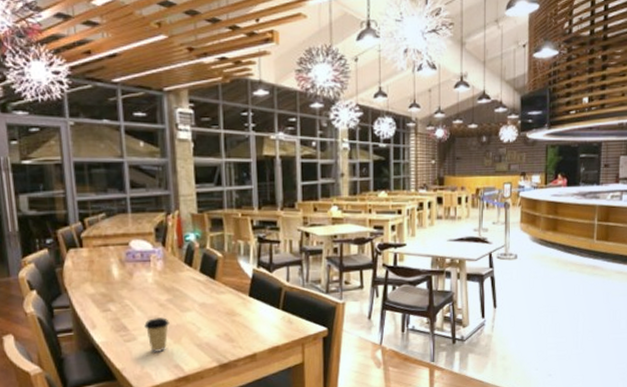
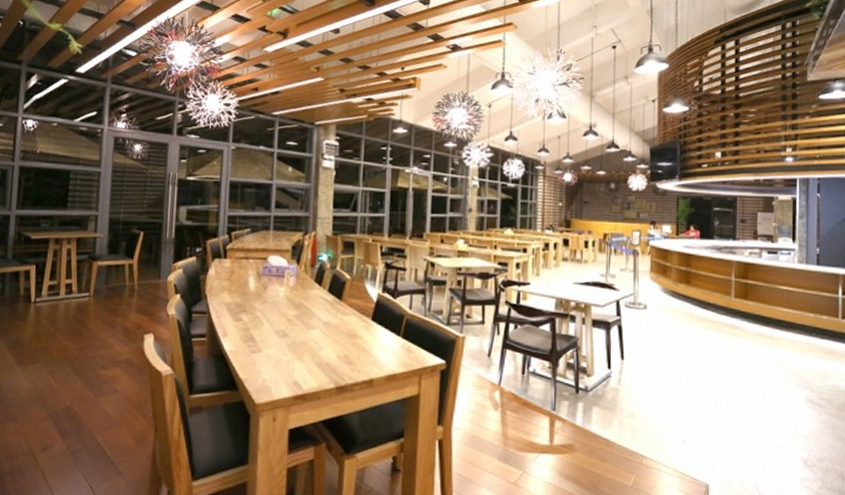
coffee cup: present [144,317,170,352] -> none [271,332,294,367]

